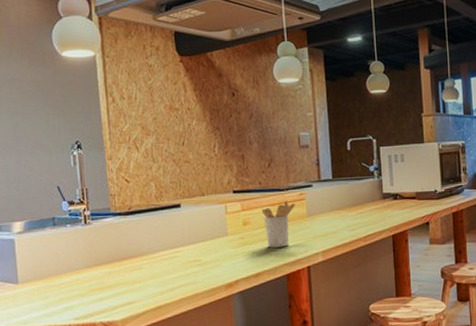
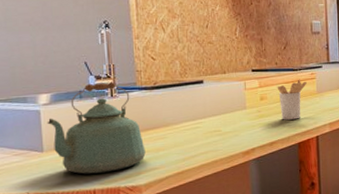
kettle: none [21,208,121,308] -> present [47,82,146,174]

